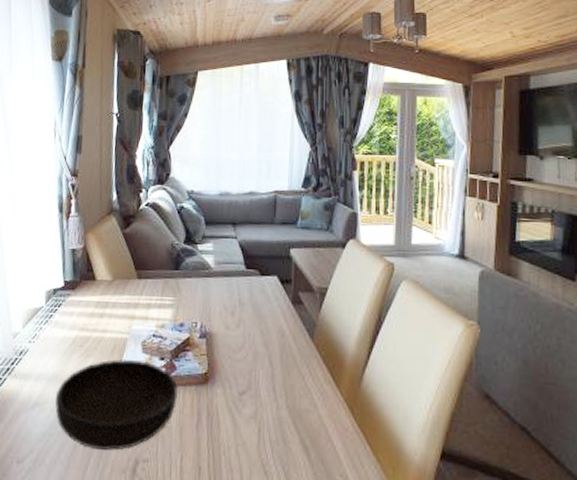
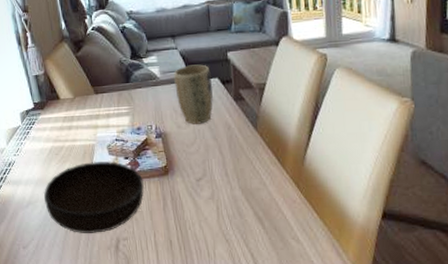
plant pot: none [229,258,271,327] -> present [174,64,213,124]

